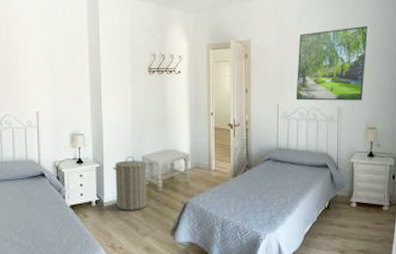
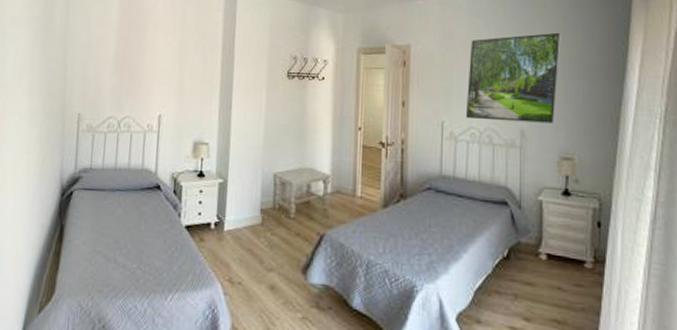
laundry hamper: present [112,155,148,210] -> none [237,172,279,239]

